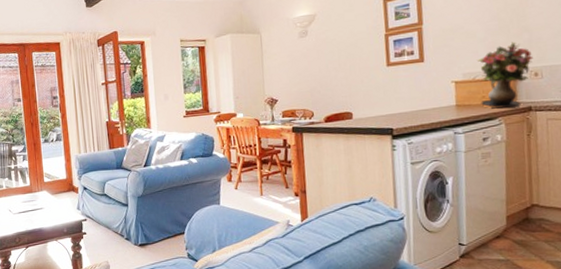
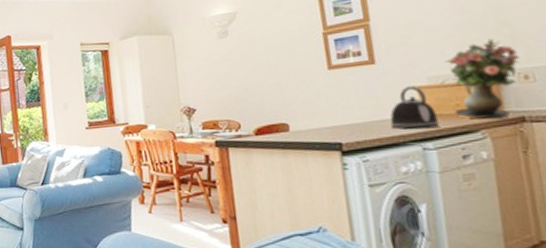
kettle: none [431,81,469,117] -> present [390,86,440,130]

